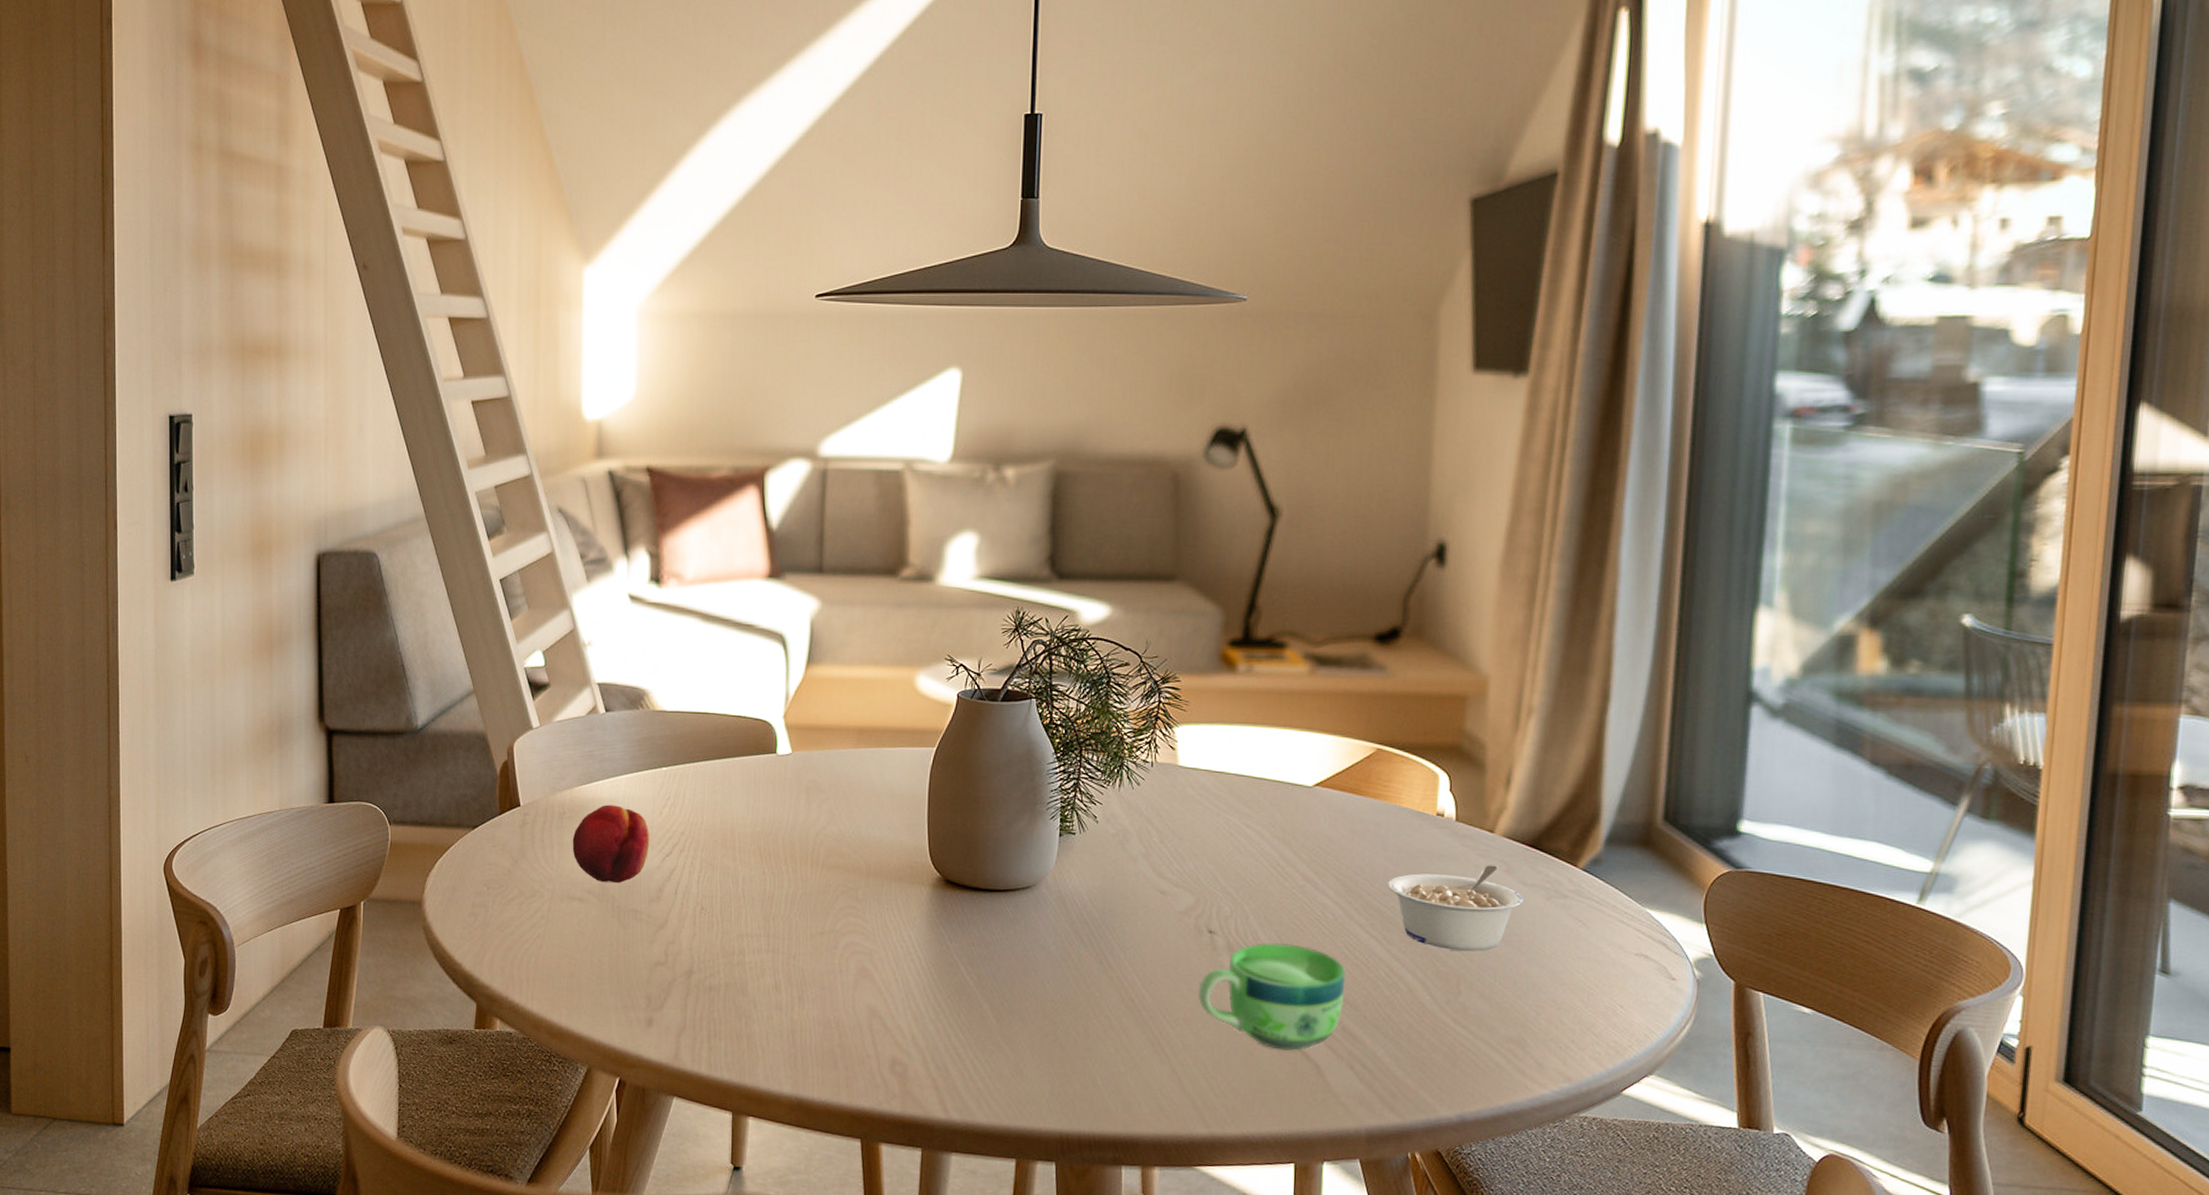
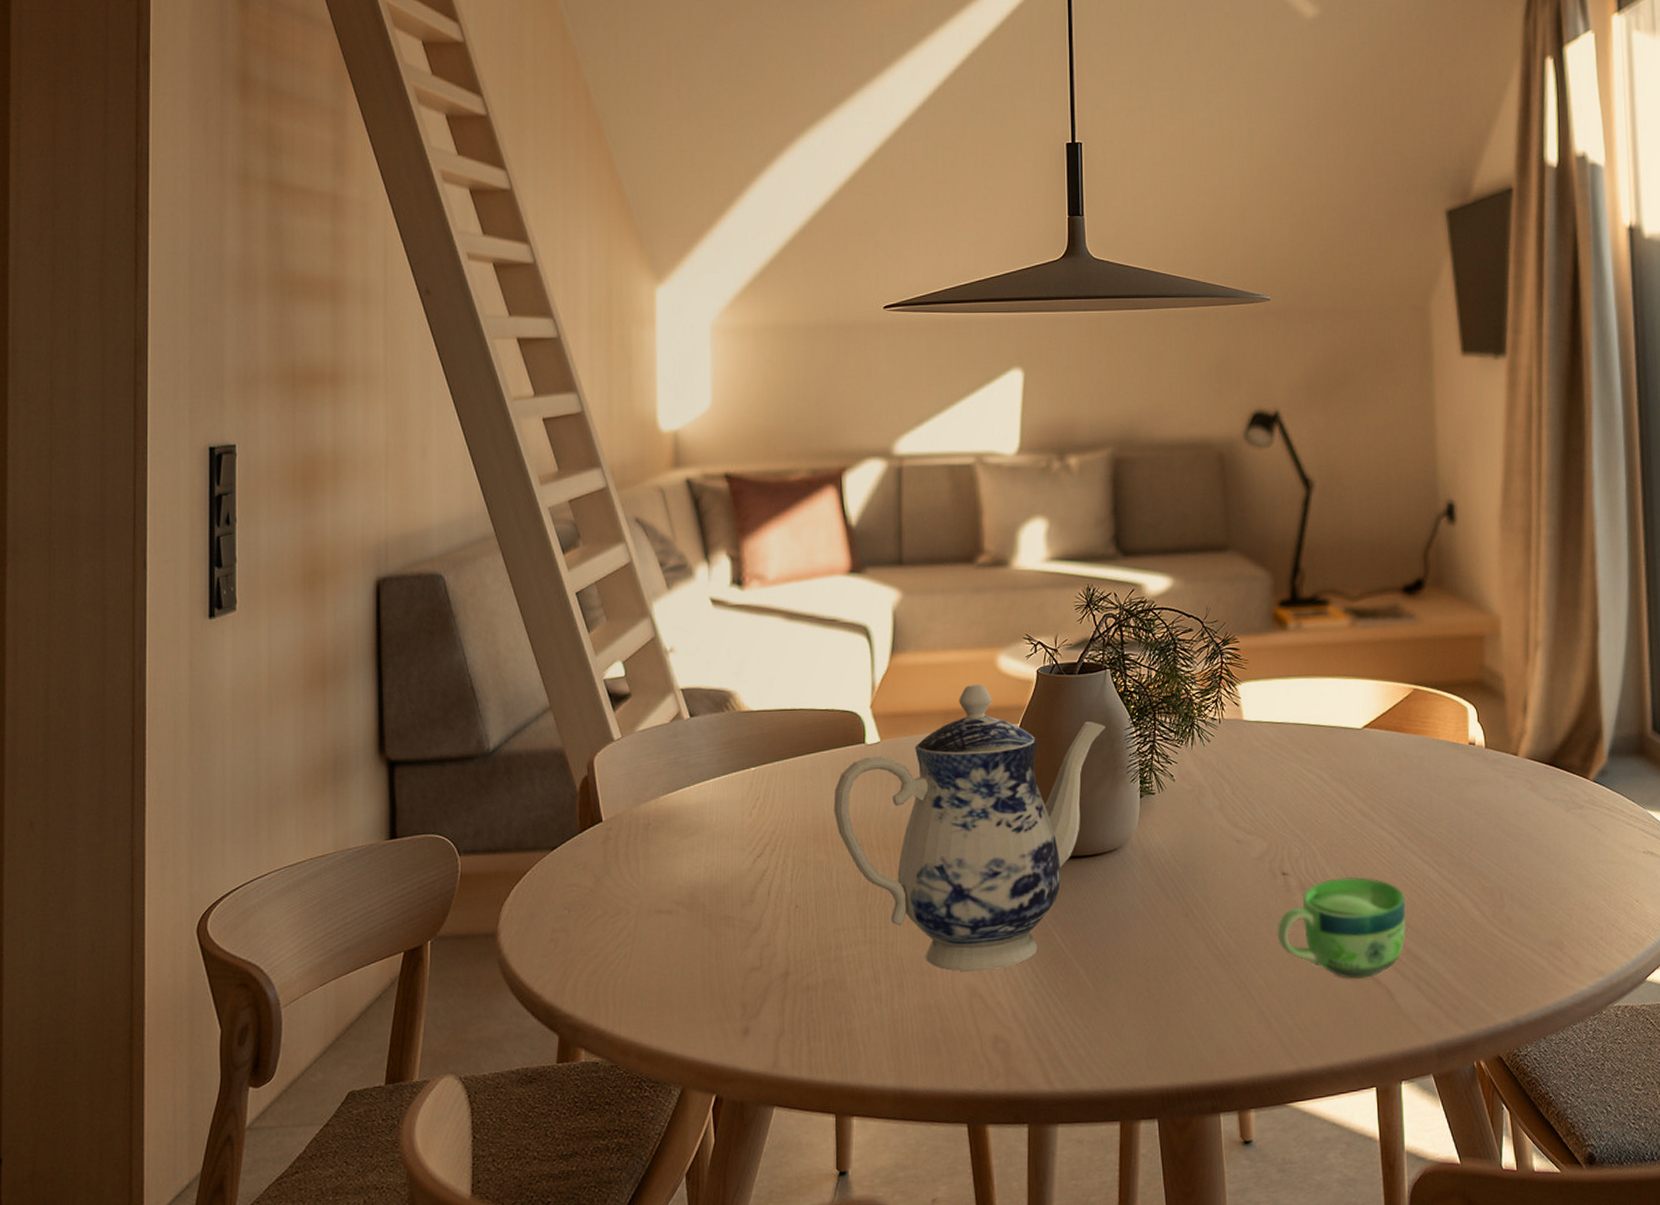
fruit: present [572,804,650,884] -> none [658,810,740,891]
teapot: none [742,702,1027,993] -> present [833,683,1105,972]
legume: present [1388,865,1524,952] -> none [1434,785,1548,867]

